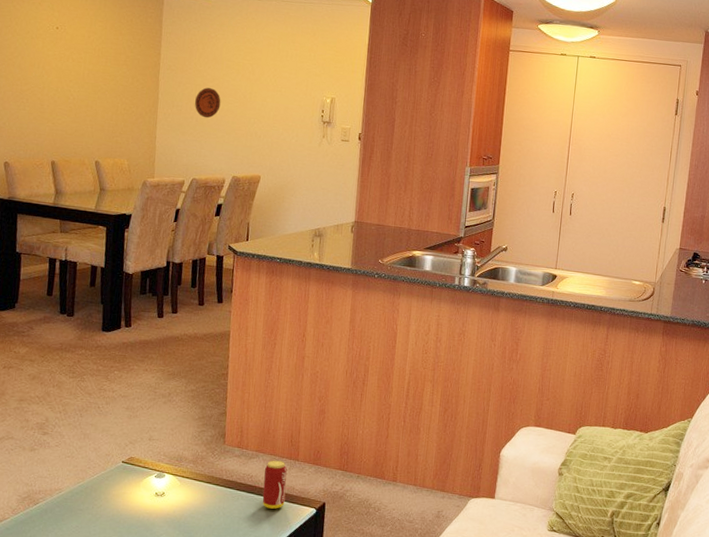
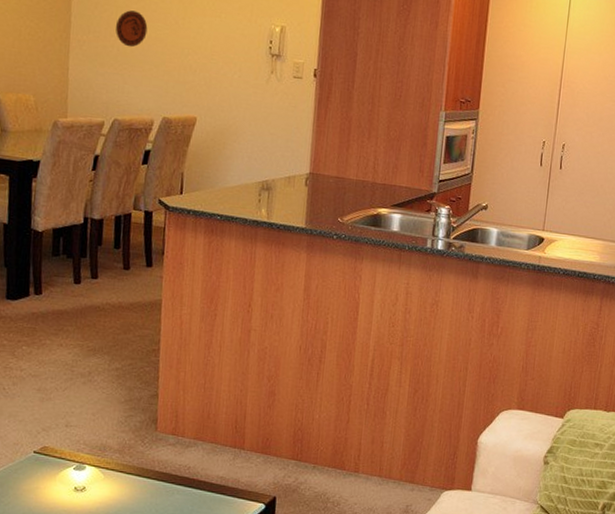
beverage can: present [262,460,287,509] -> none [202,449,231,505]

